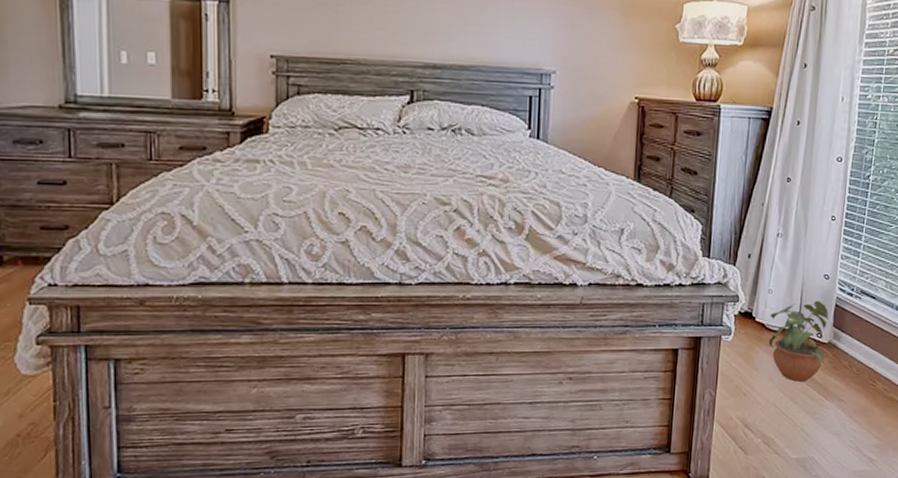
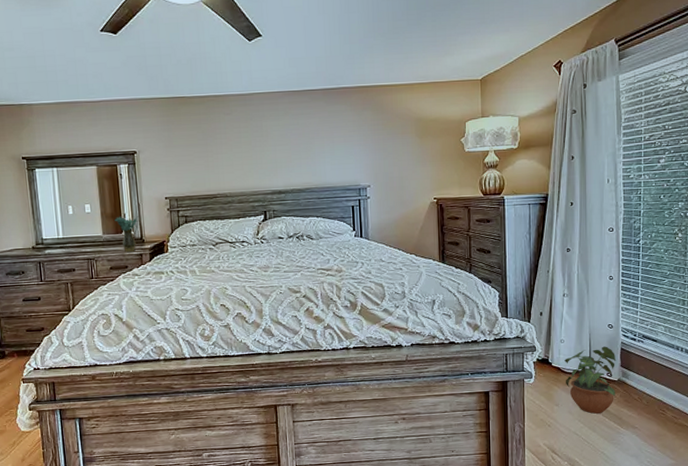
vase: none [192,74,225,127] -> present [114,216,137,252]

